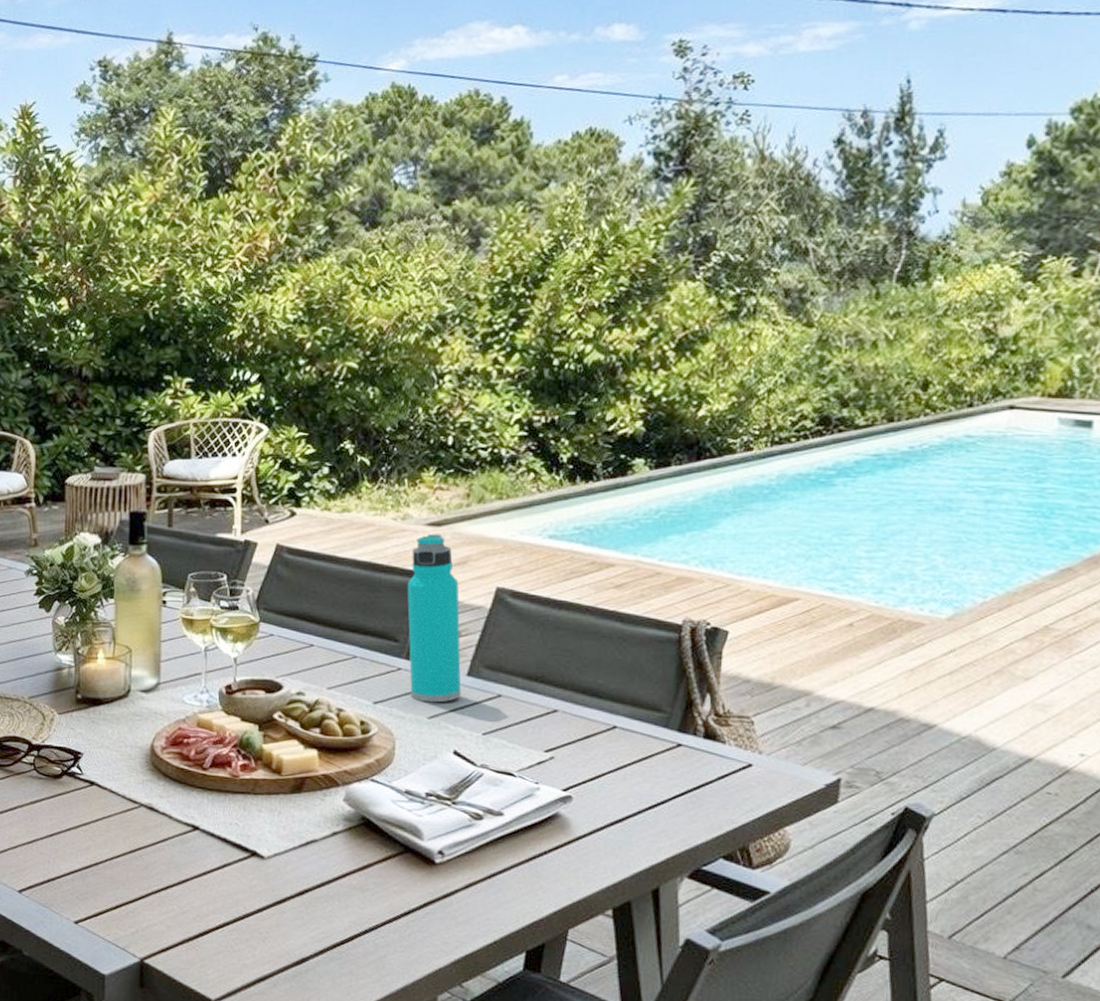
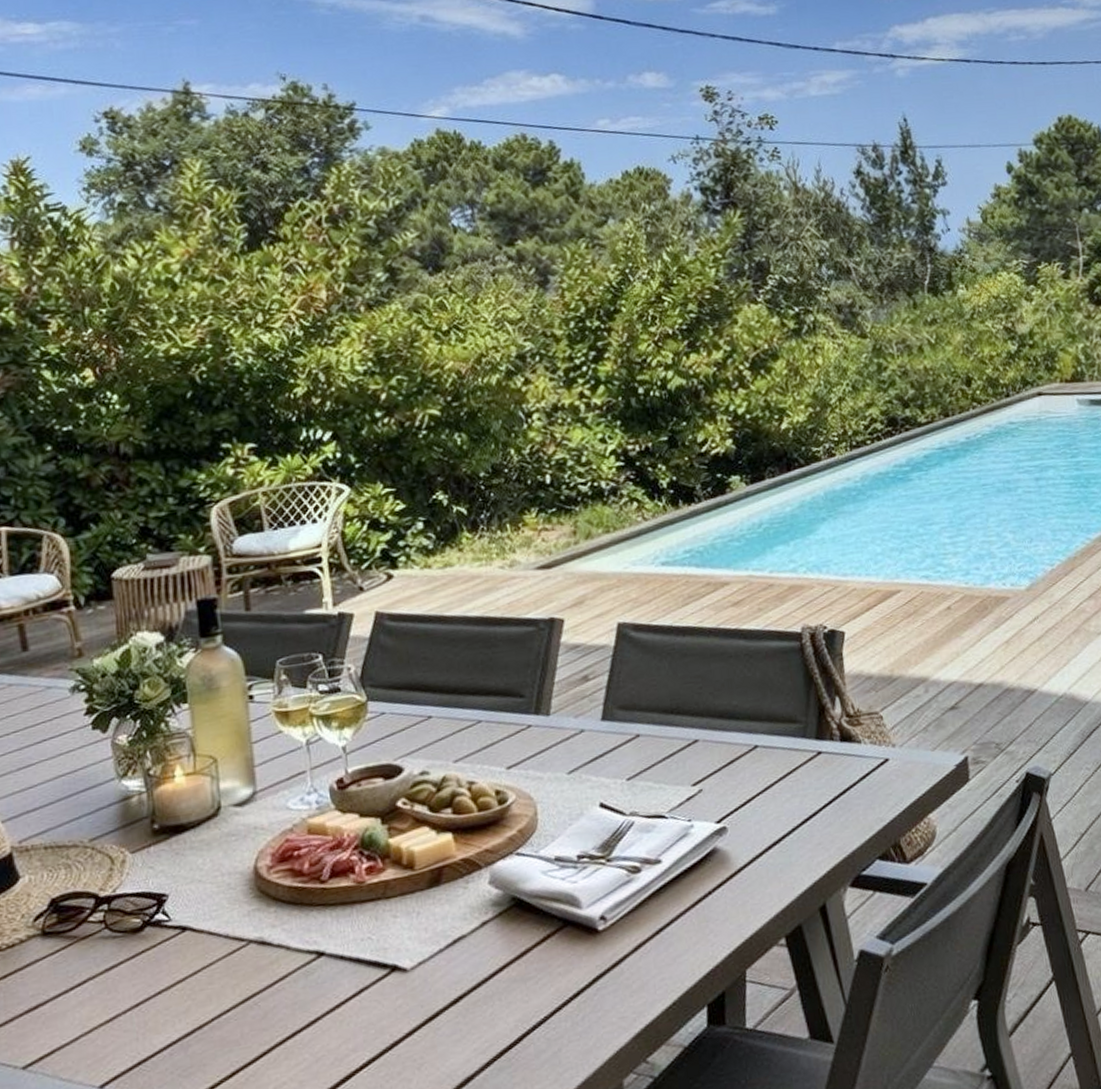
water bottle: present [407,534,462,703] -> none [524,576,599,758]

